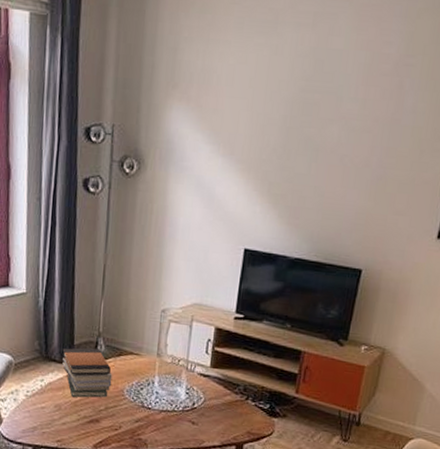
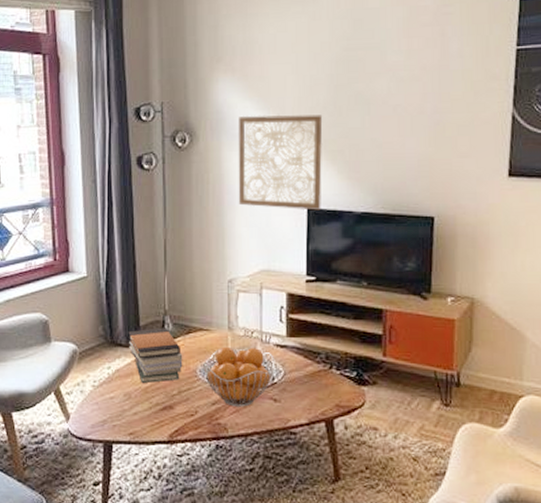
fruit basket: none [129,371,198,427] -> present [202,346,275,407]
wall art: none [179,149,271,252] -> present [238,114,323,210]

